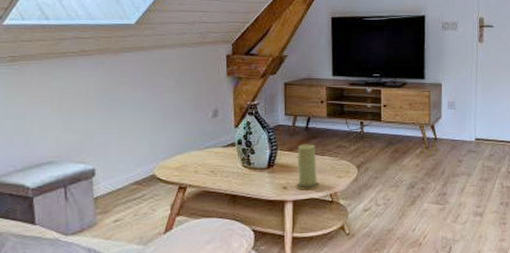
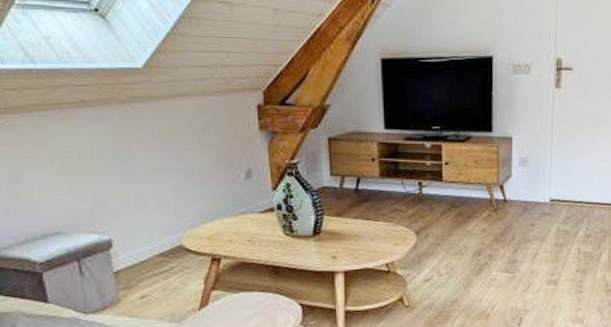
candle: present [296,144,320,190] -> none [347,208,374,260]

